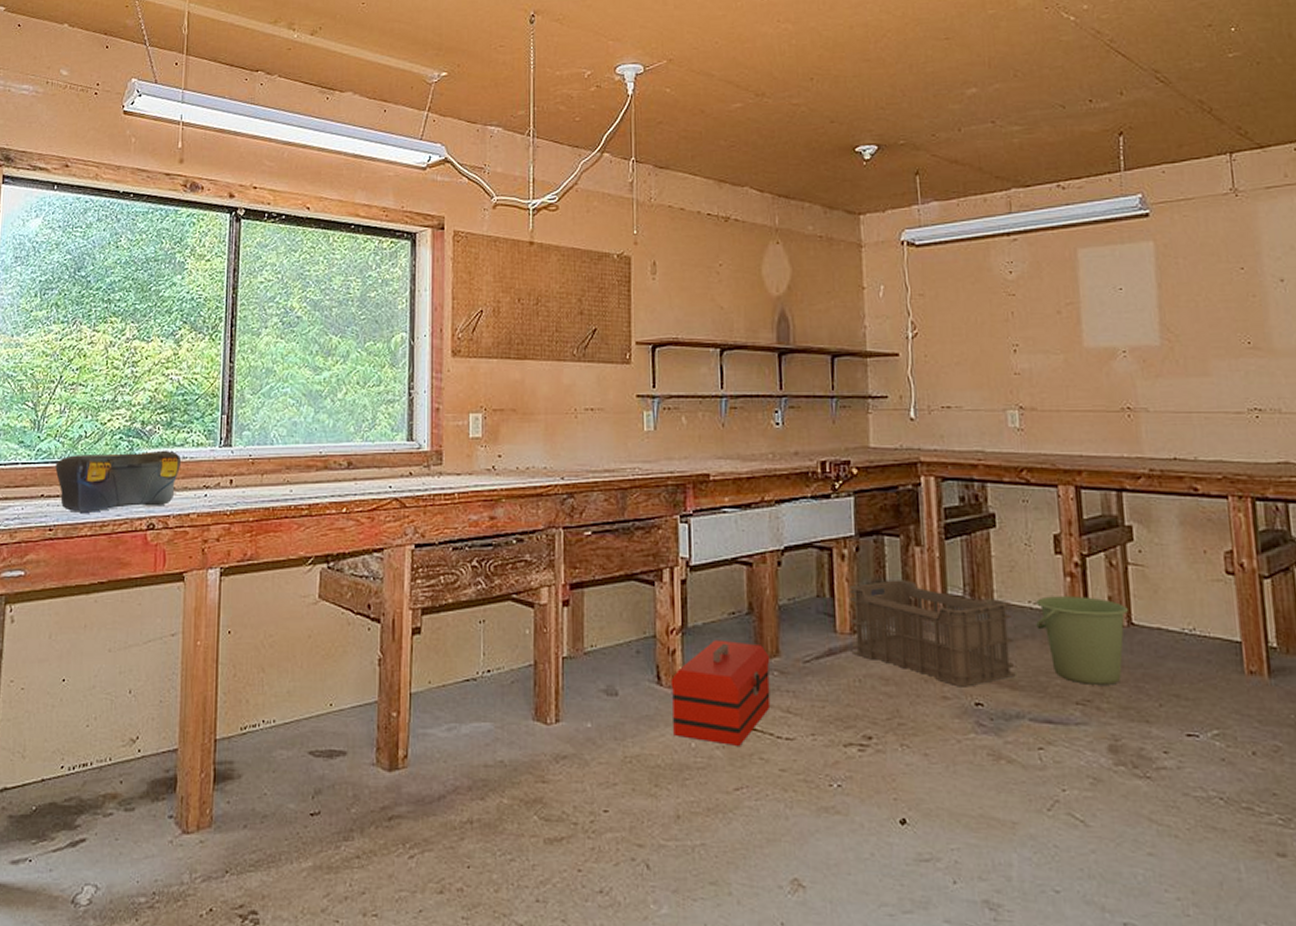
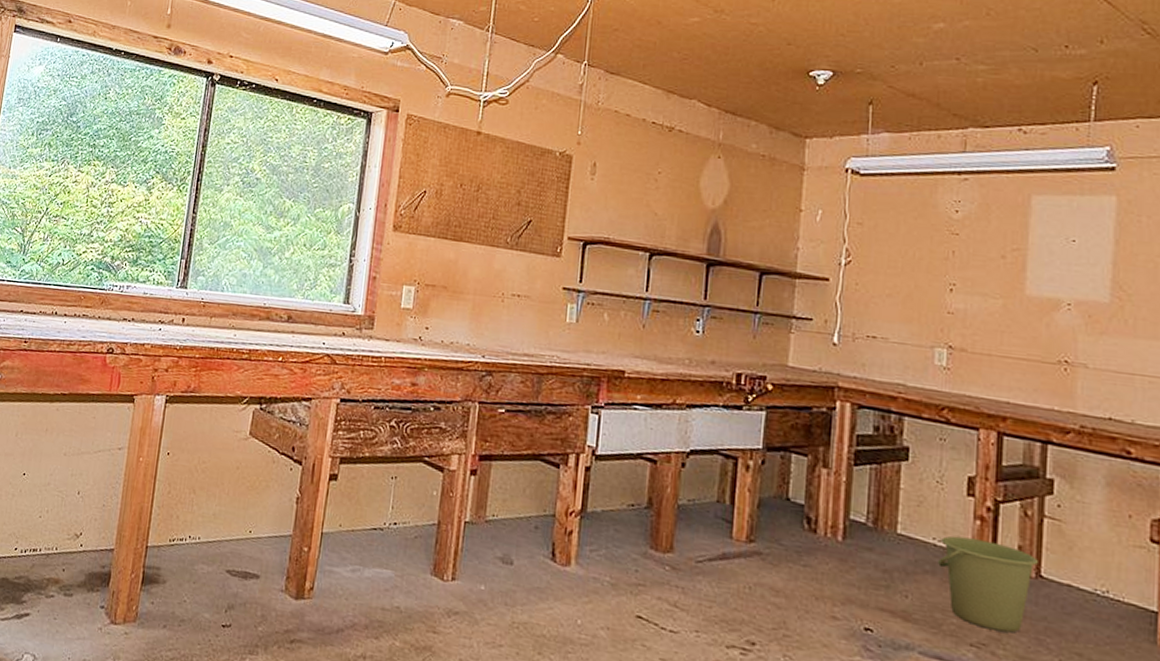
toolbox: present [55,451,182,512] -> none [34,279,143,334]
toolbox: present [670,639,771,746] -> none [561,527,664,630]
plastic crate: present [849,580,1016,687] -> none [746,496,914,612]

